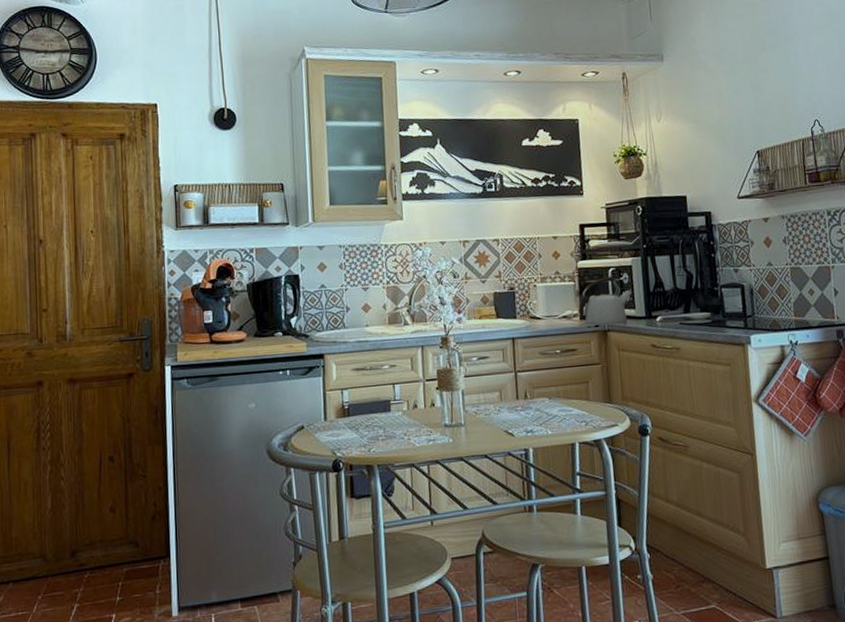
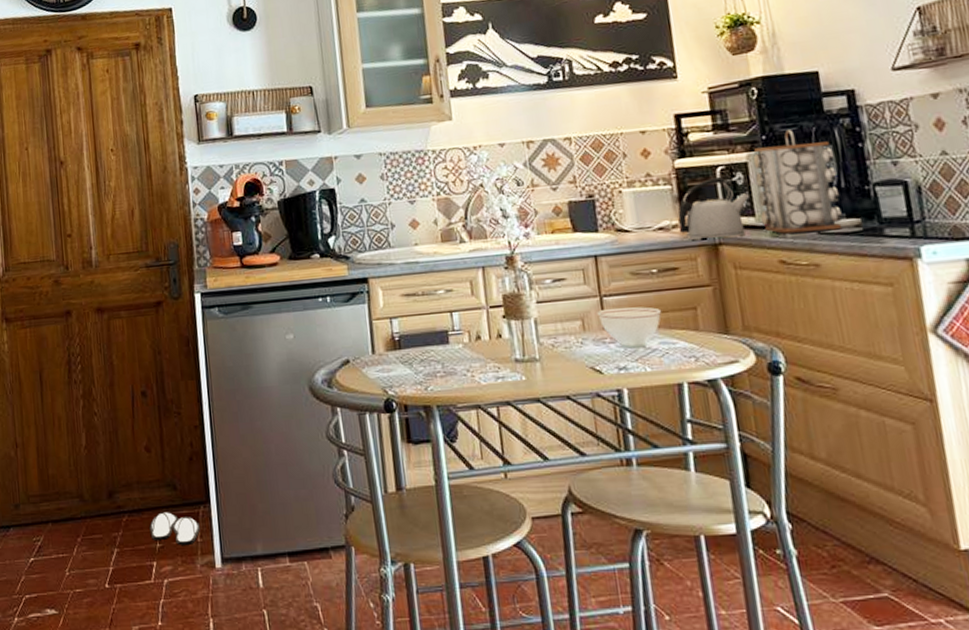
slippers: none [110,567,159,597] -> present [149,512,200,545]
bowl: none [512,380,562,416] -> present [597,306,662,349]
spice rack: none [636,240,698,324] -> present [752,129,843,235]

